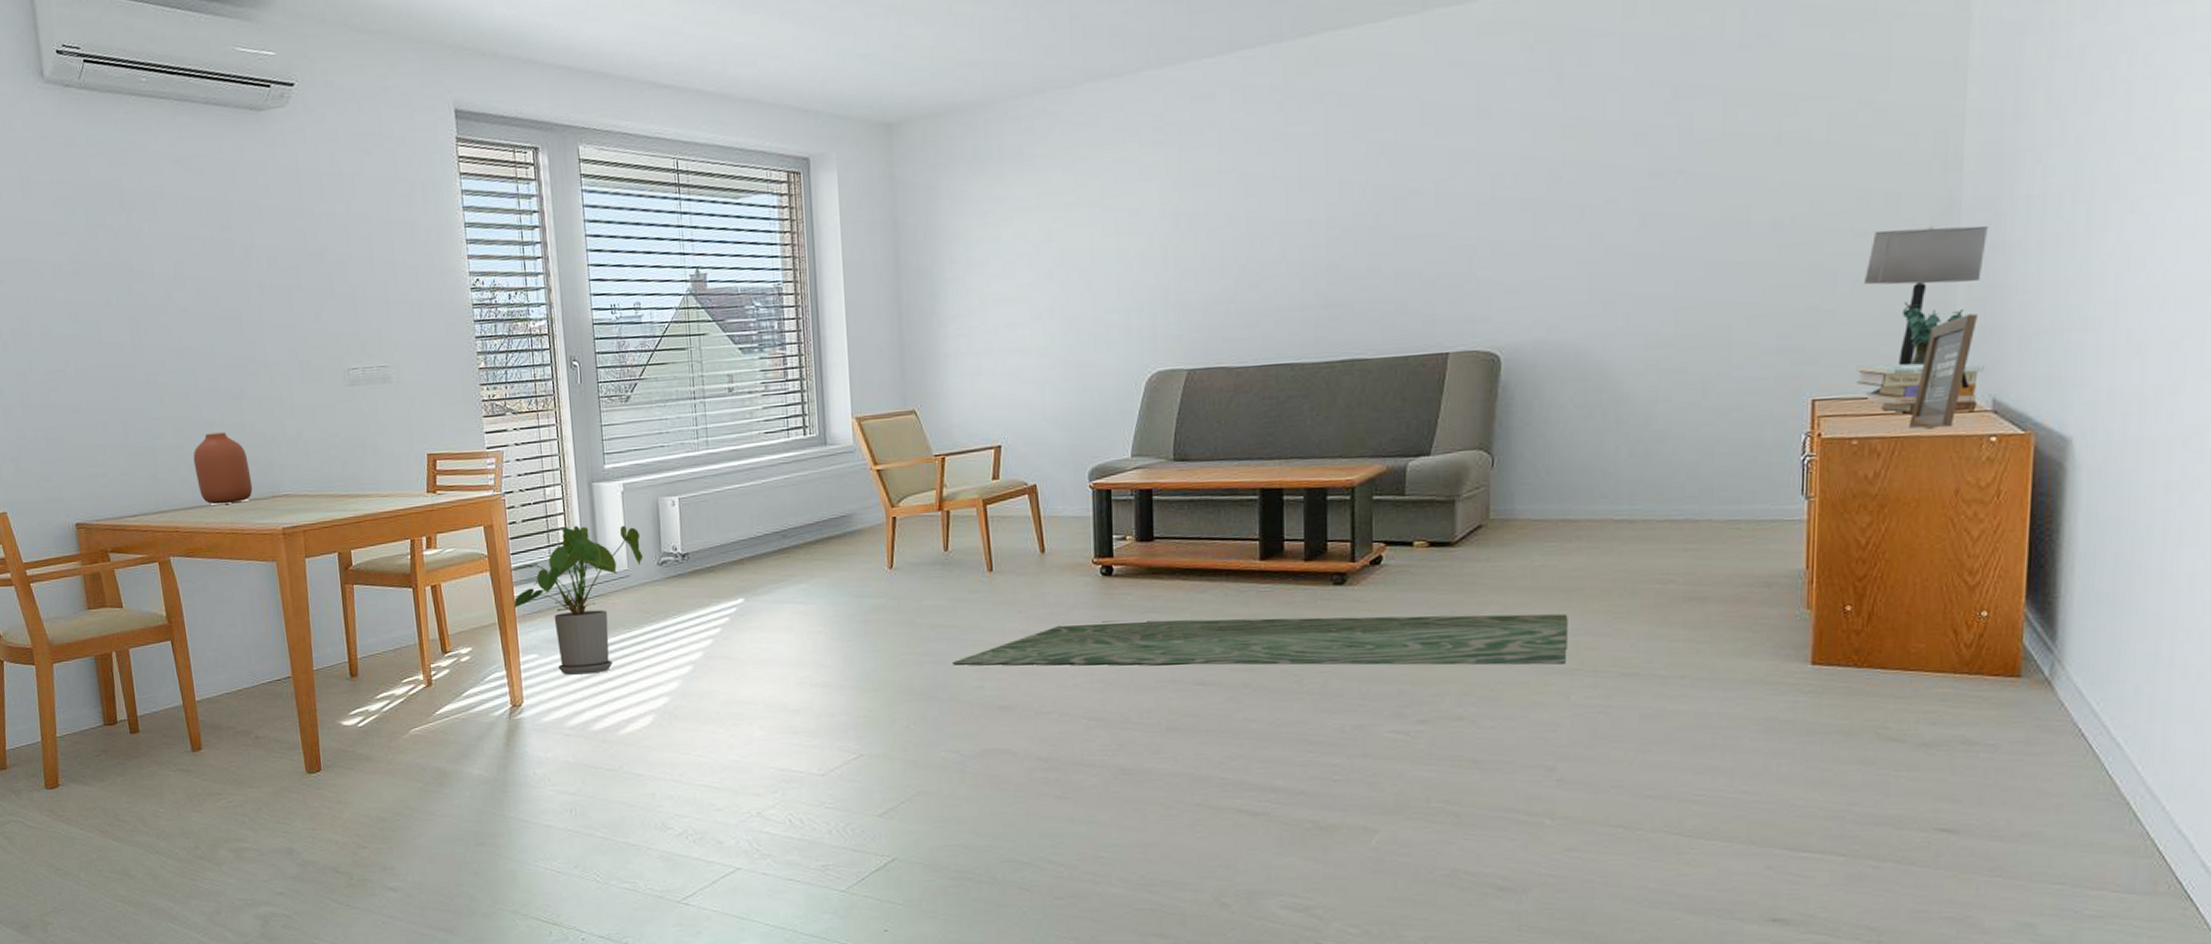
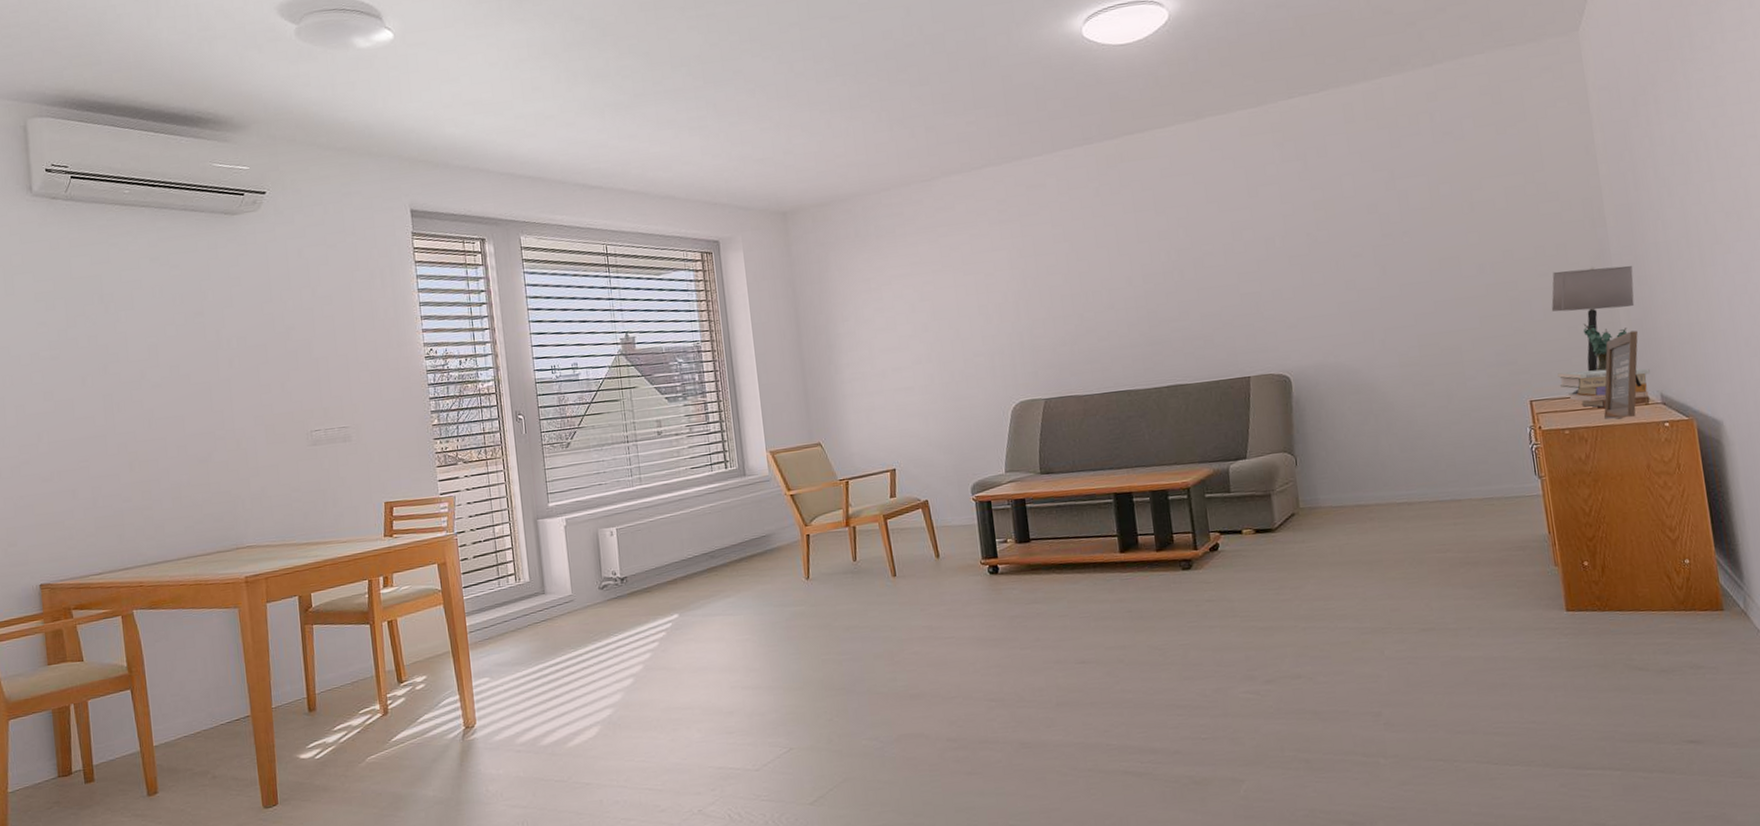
vase: present [193,432,253,505] -> none [160,492,217,559]
house plant: present [509,525,644,675] -> none [462,555,586,695]
rug: present [952,613,1568,666] -> none [867,582,1377,661]

